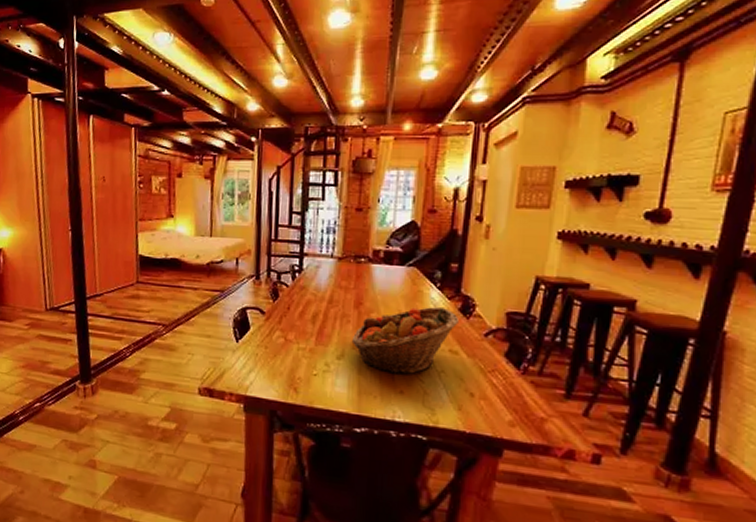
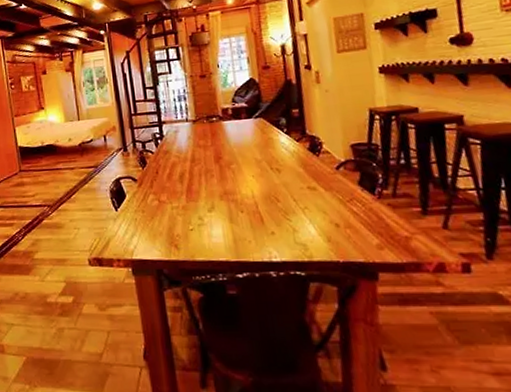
fruit basket: present [351,307,459,375] -> none [218,150,311,218]

